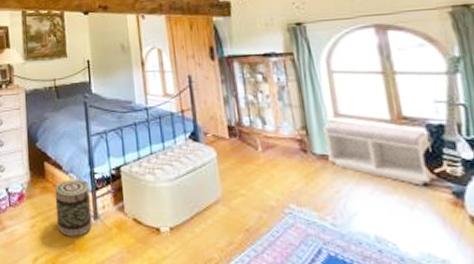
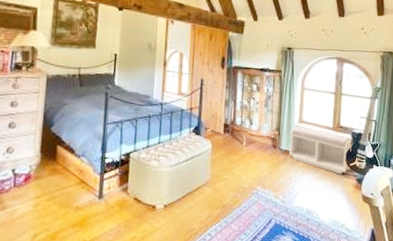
basket: present [54,180,93,237] -> none [61,163,99,214]

